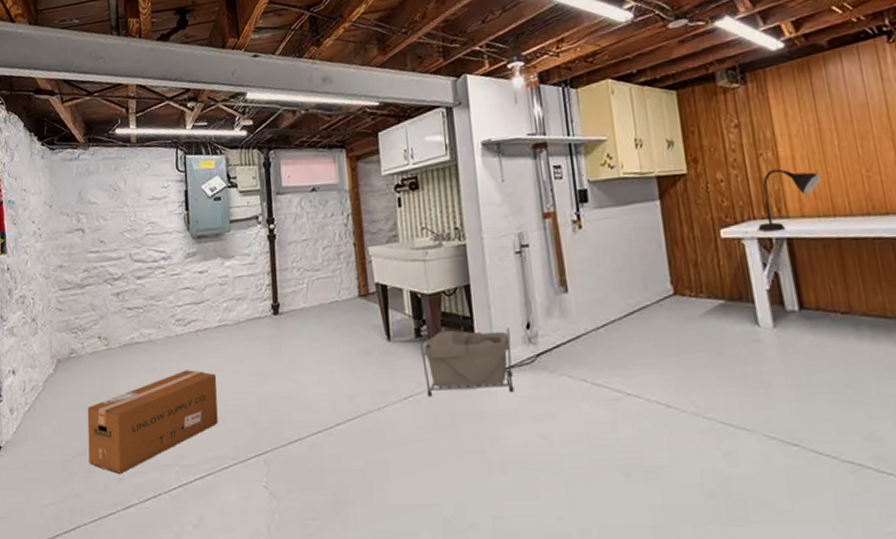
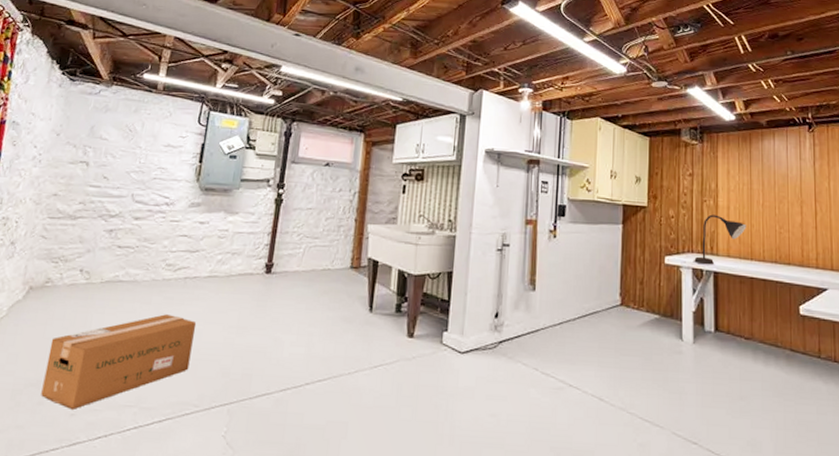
laundry basket: present [420,327,514,397] -> none [396,310,480,373]

